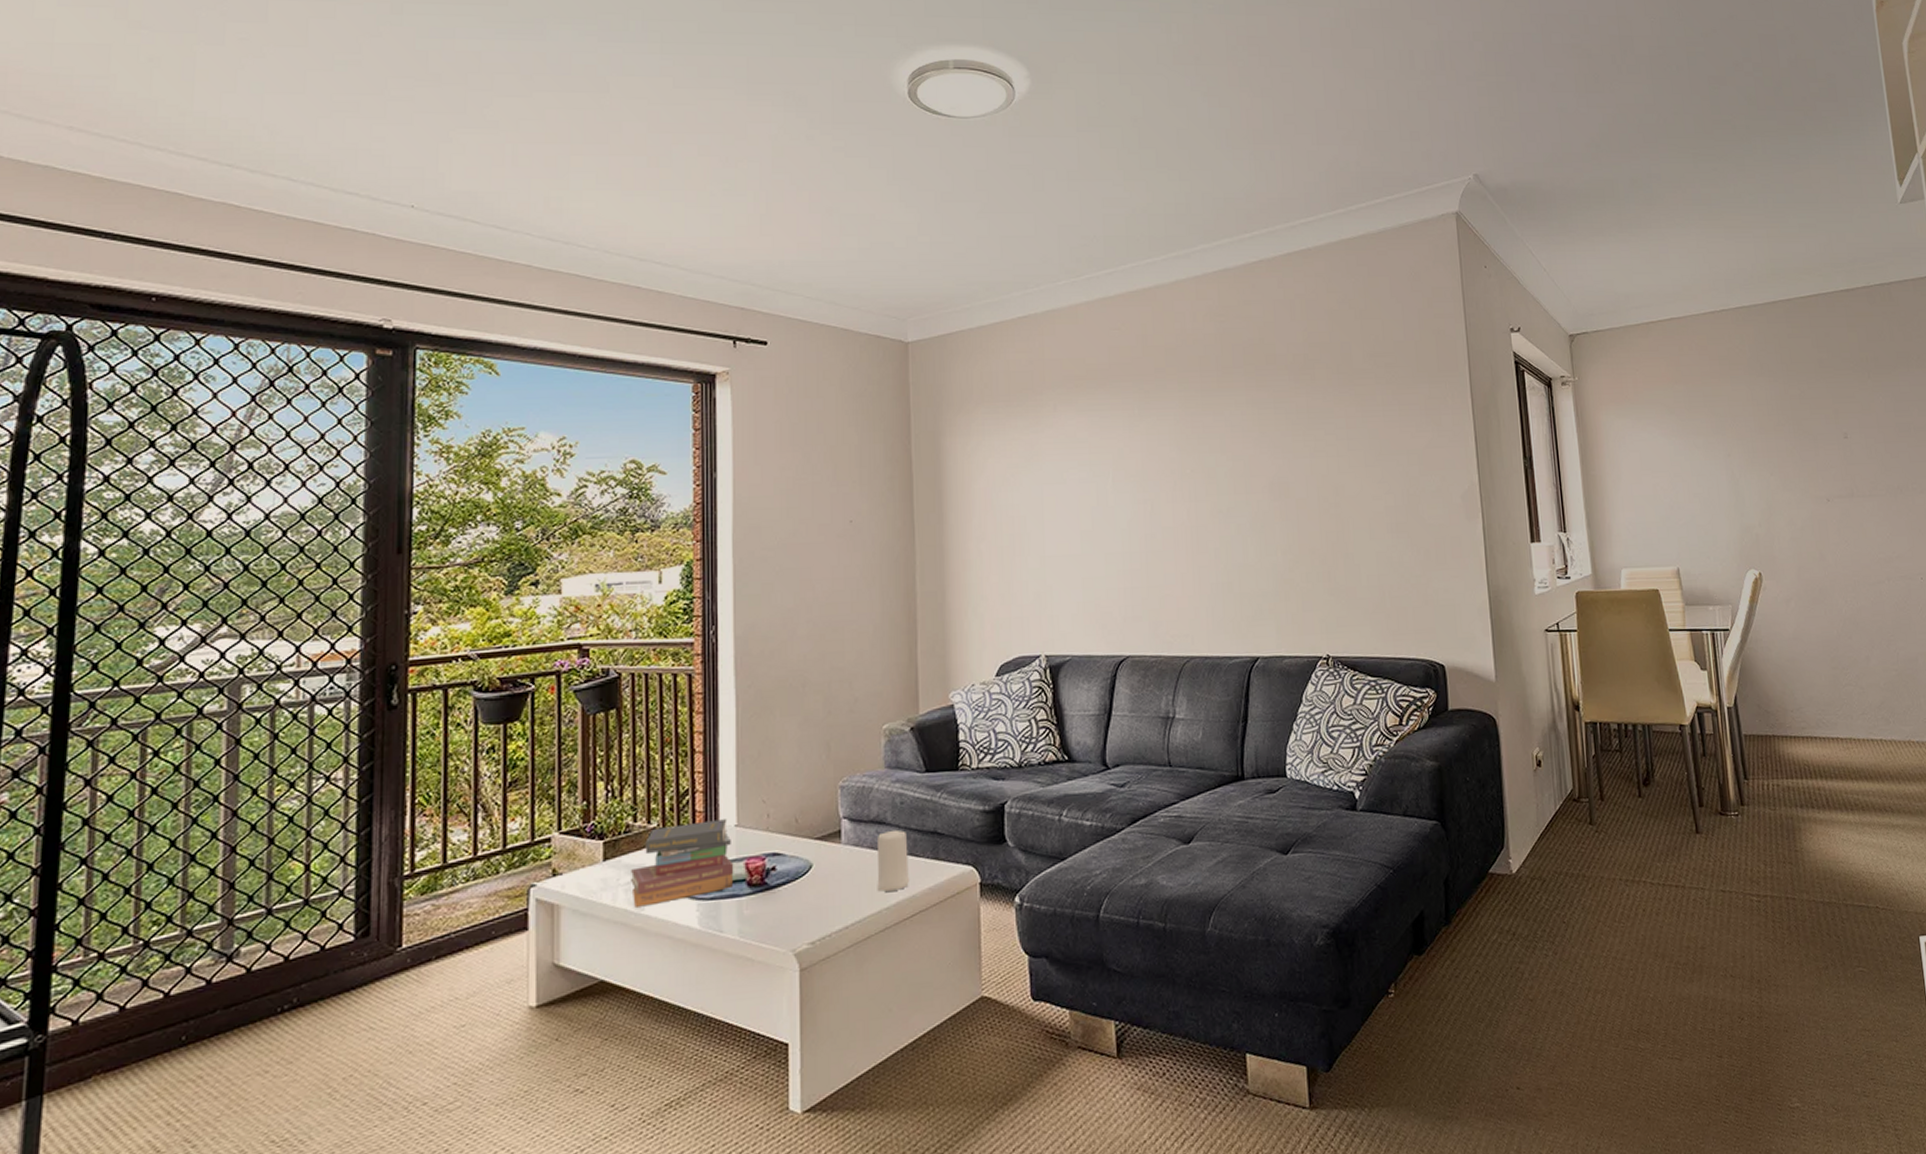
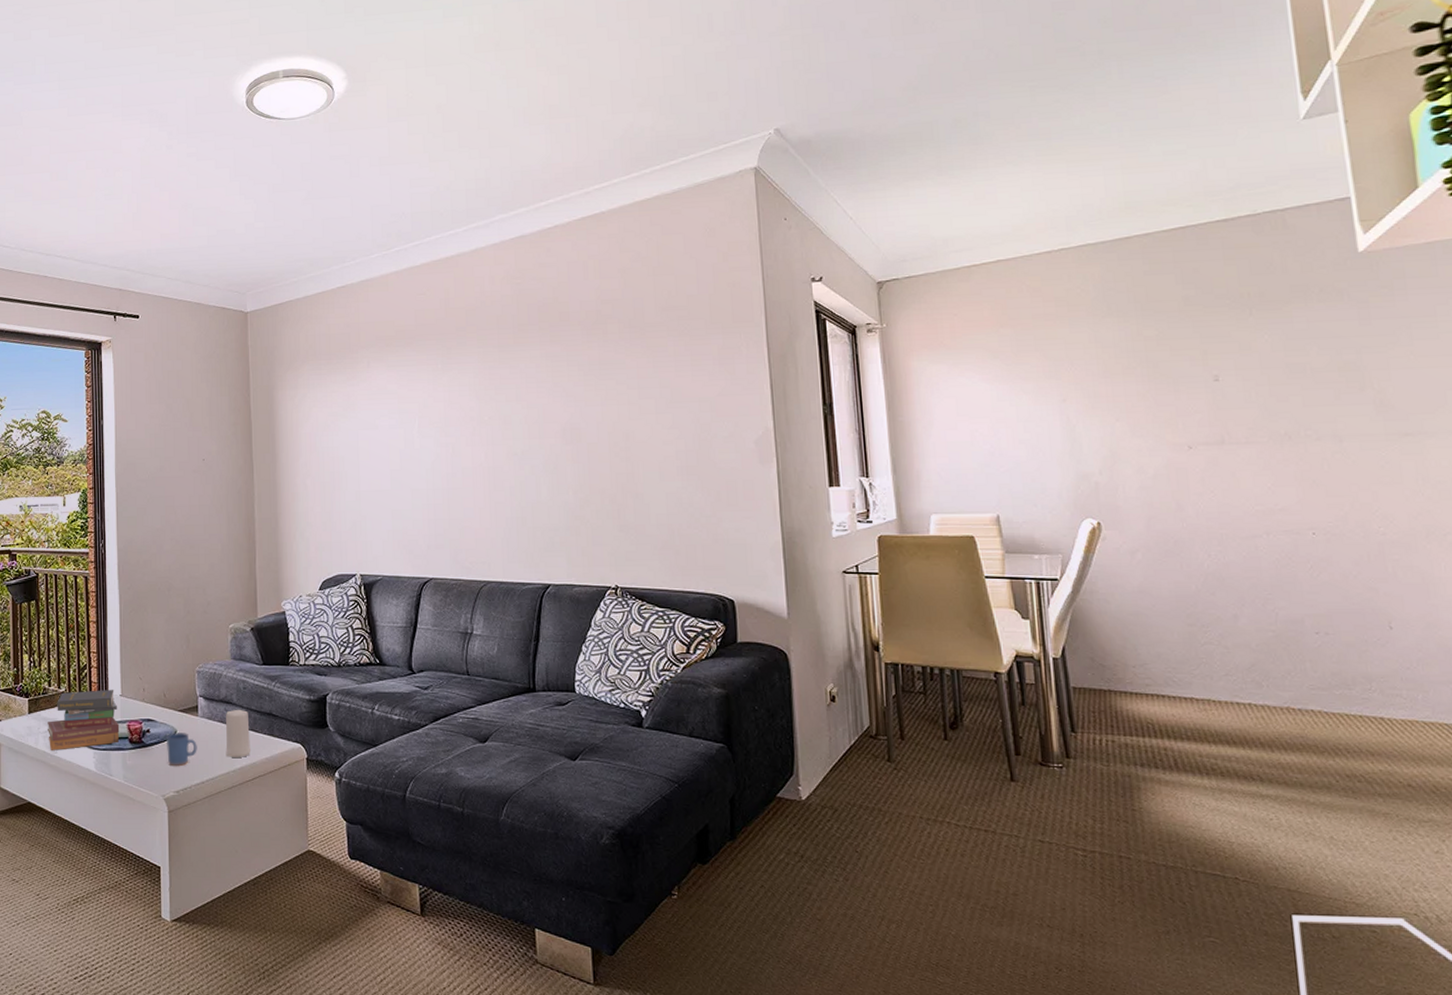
mug: none [799,866,840,911] -> present [167,733,197,767]

